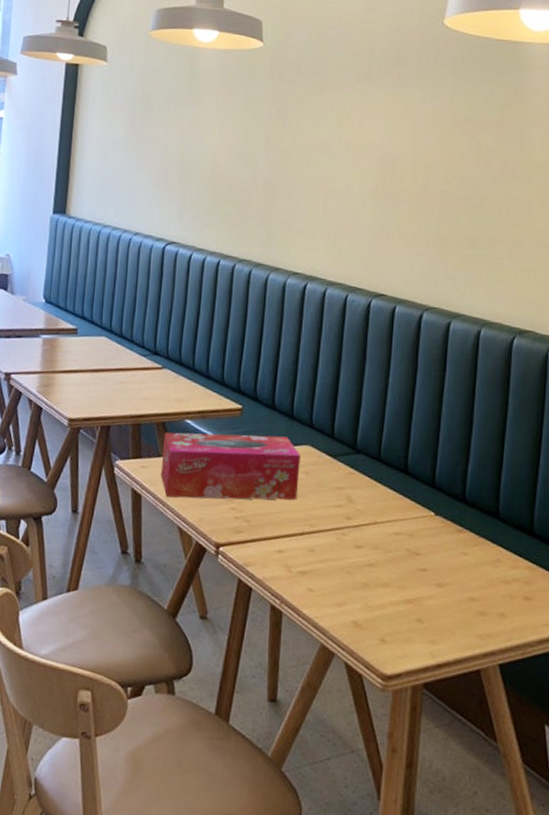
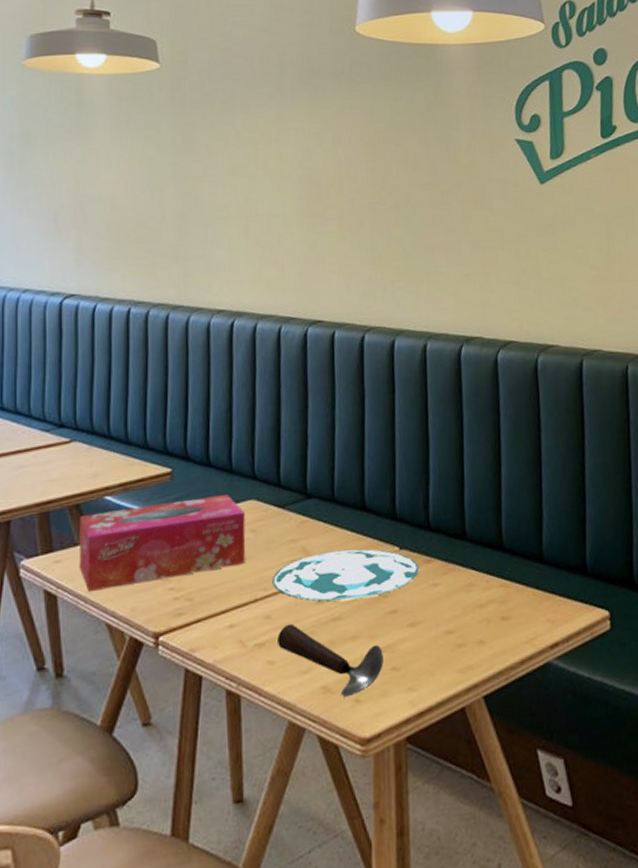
spoon: none [318,560,410,636] -> present [277,623,384,698]
plate: none [319,503,451,553] -> present [272,548,419,602]

